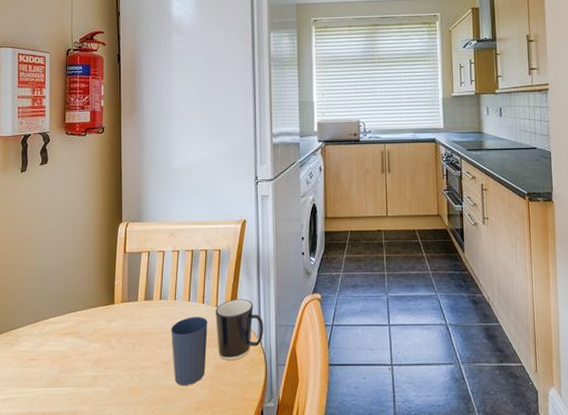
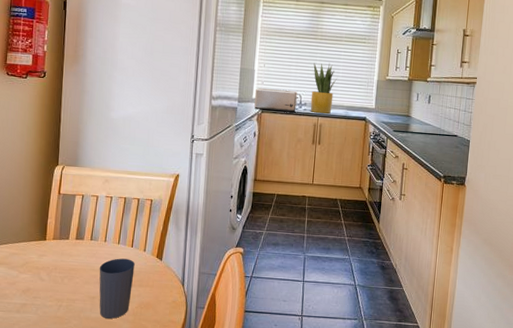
mug: present [215,299,264,361] -> none [142,246,188,301]
planter: none [374,85,400,140] -> present [310,62,337,114]

